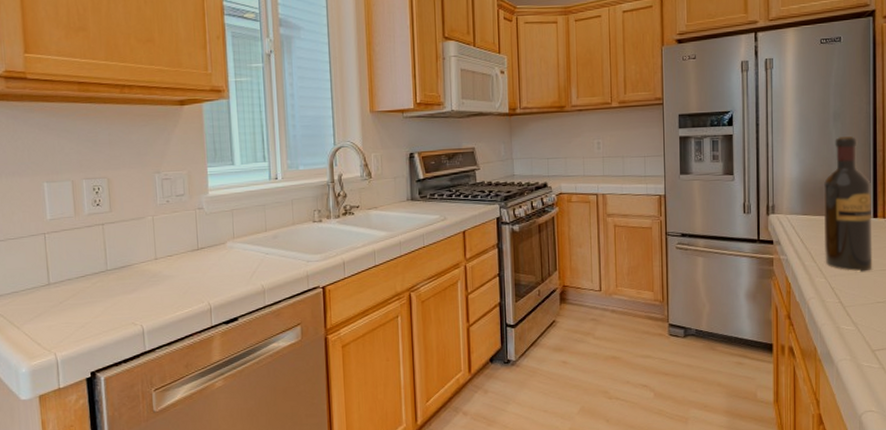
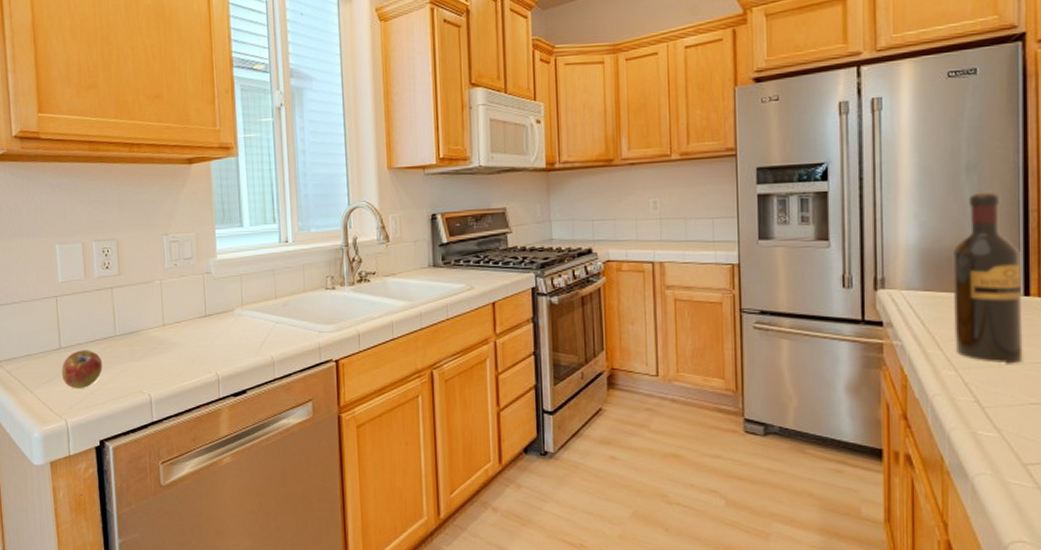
fruit: none [50,285,94,323] -> present [61,350,103,388]

